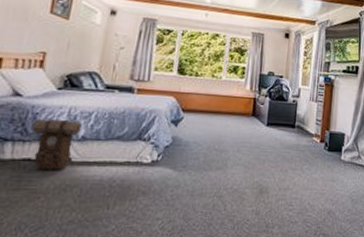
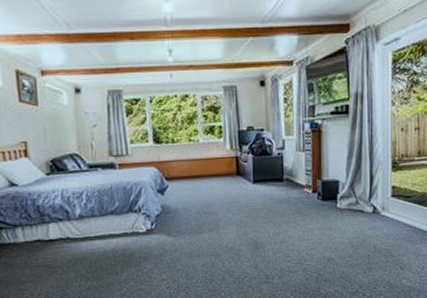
backpack: present [32,118,82,170] -> none [34,201,77,248]

